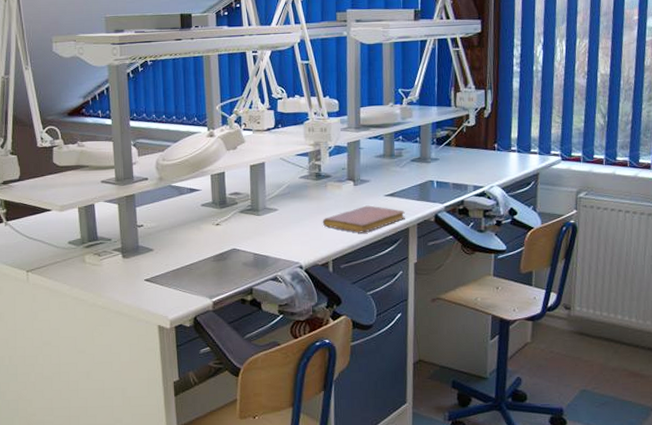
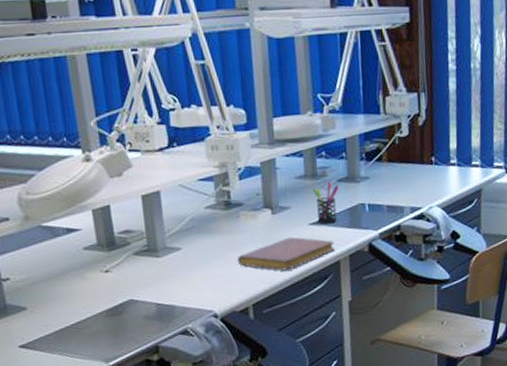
pen holder: none [390,161,412,196] -> present [313,181,339,224]

